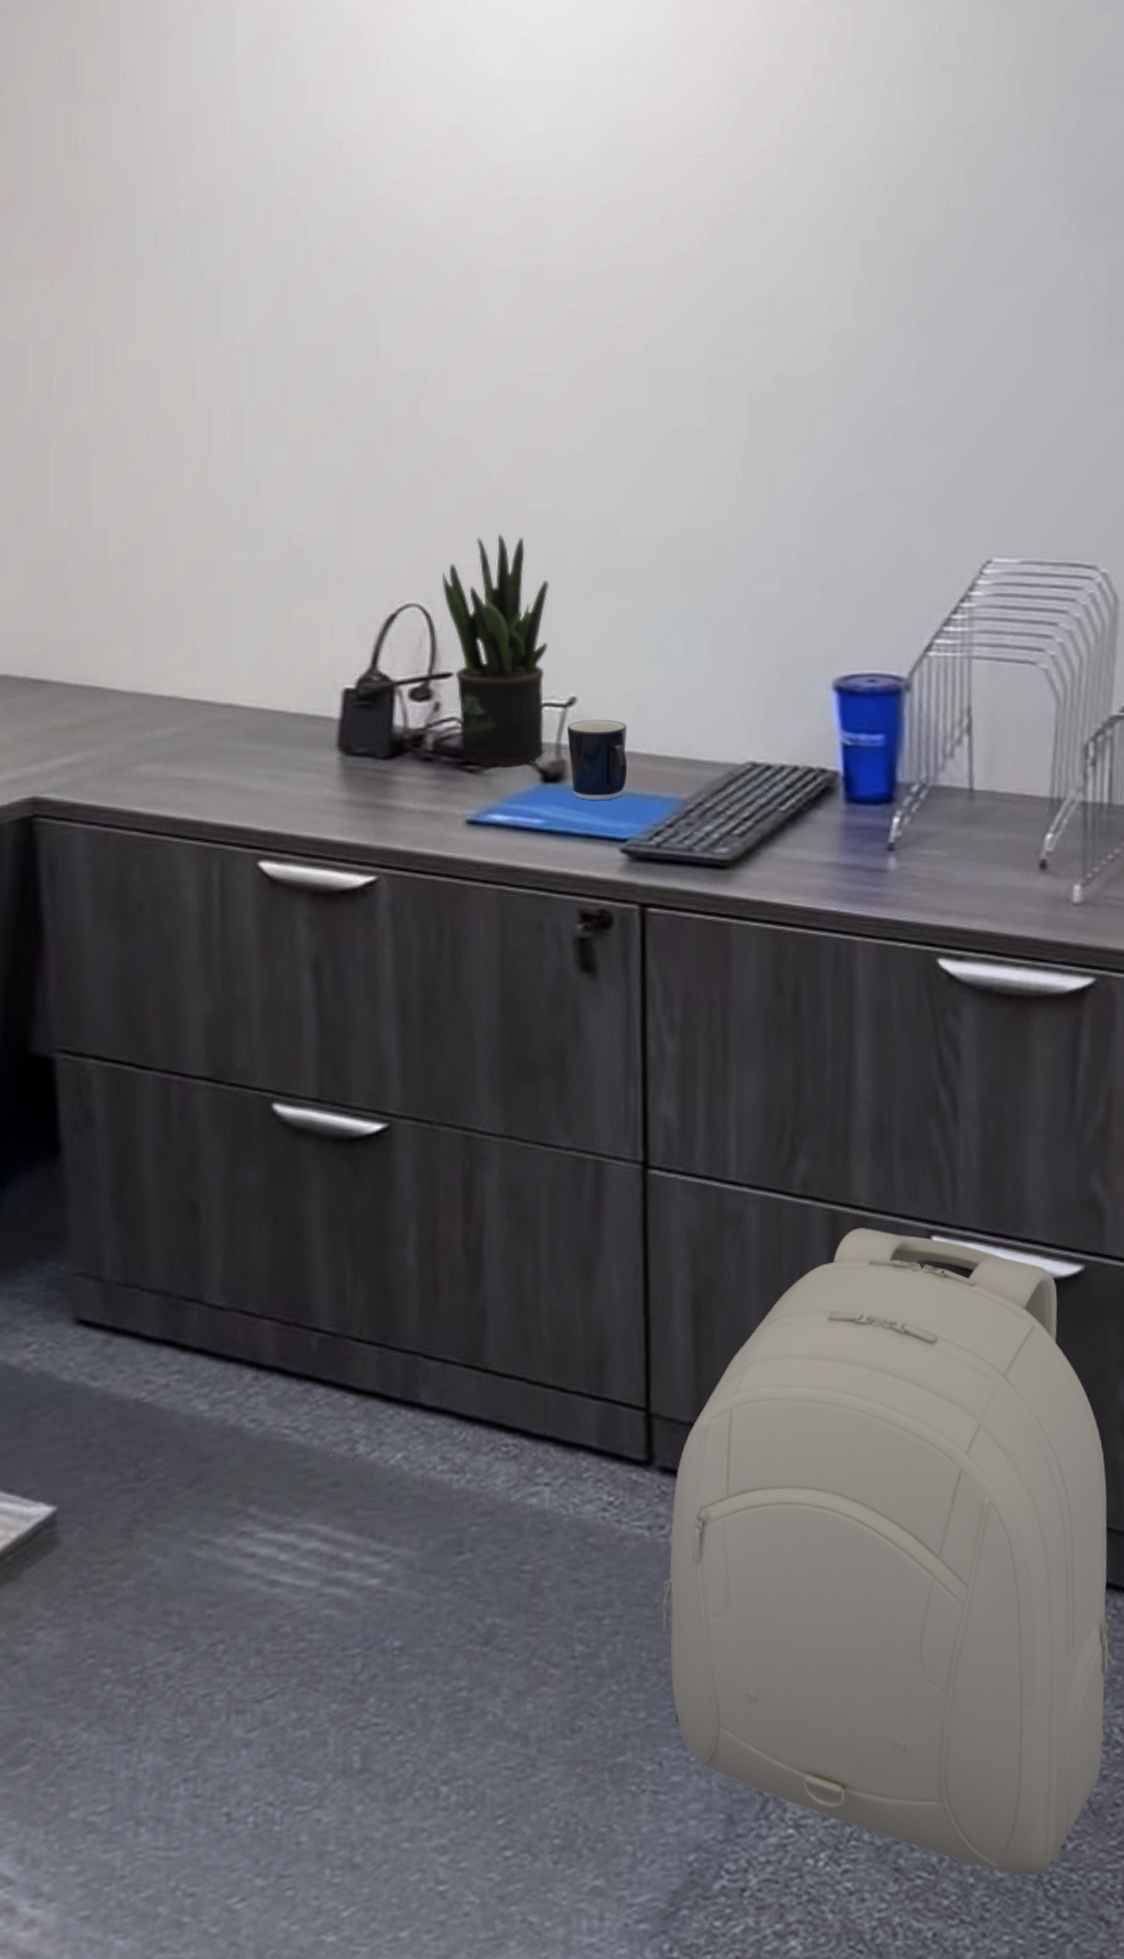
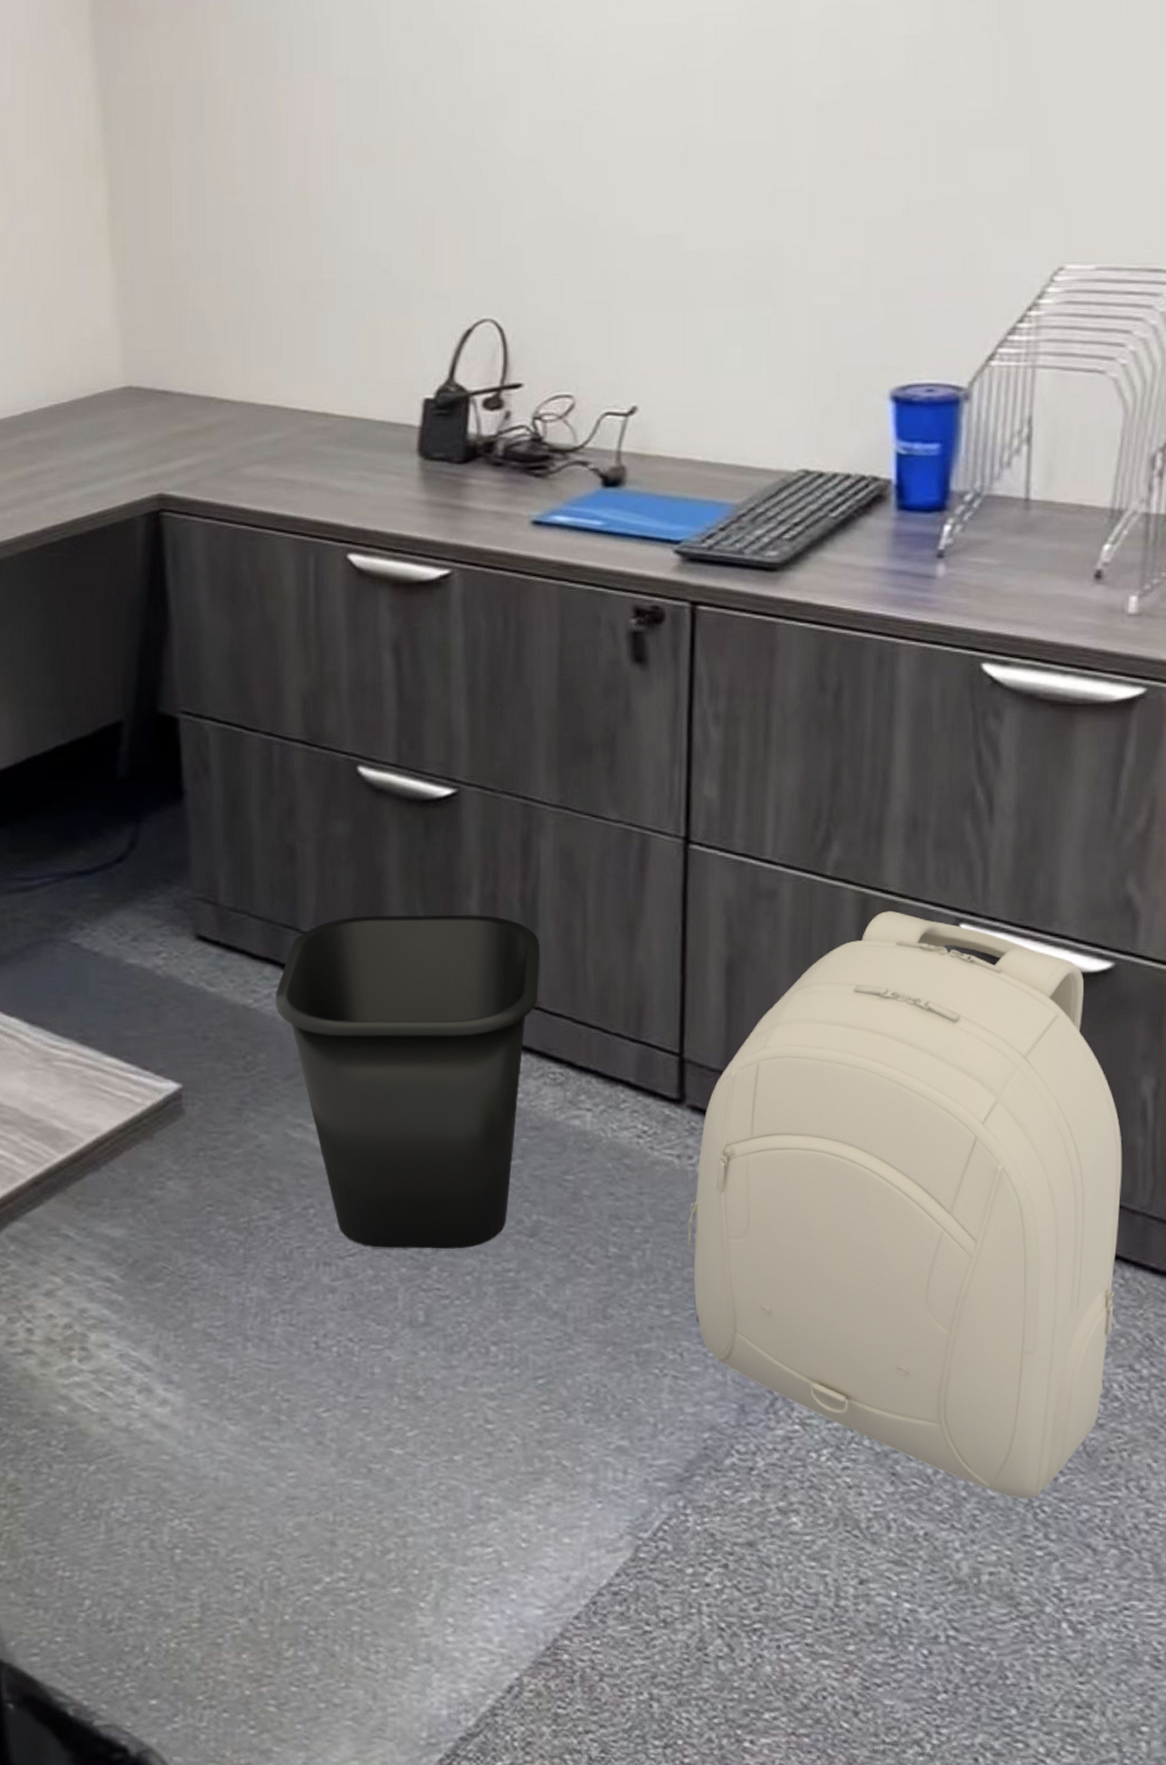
waste bin: none [174,1267,488,1683] -> present [275,914,540,1250]
potted plant: present [441,534,550,767] -> none [514,251,615,471]
mug: present [567,719,628,801] -> none [628,427,685,505]

